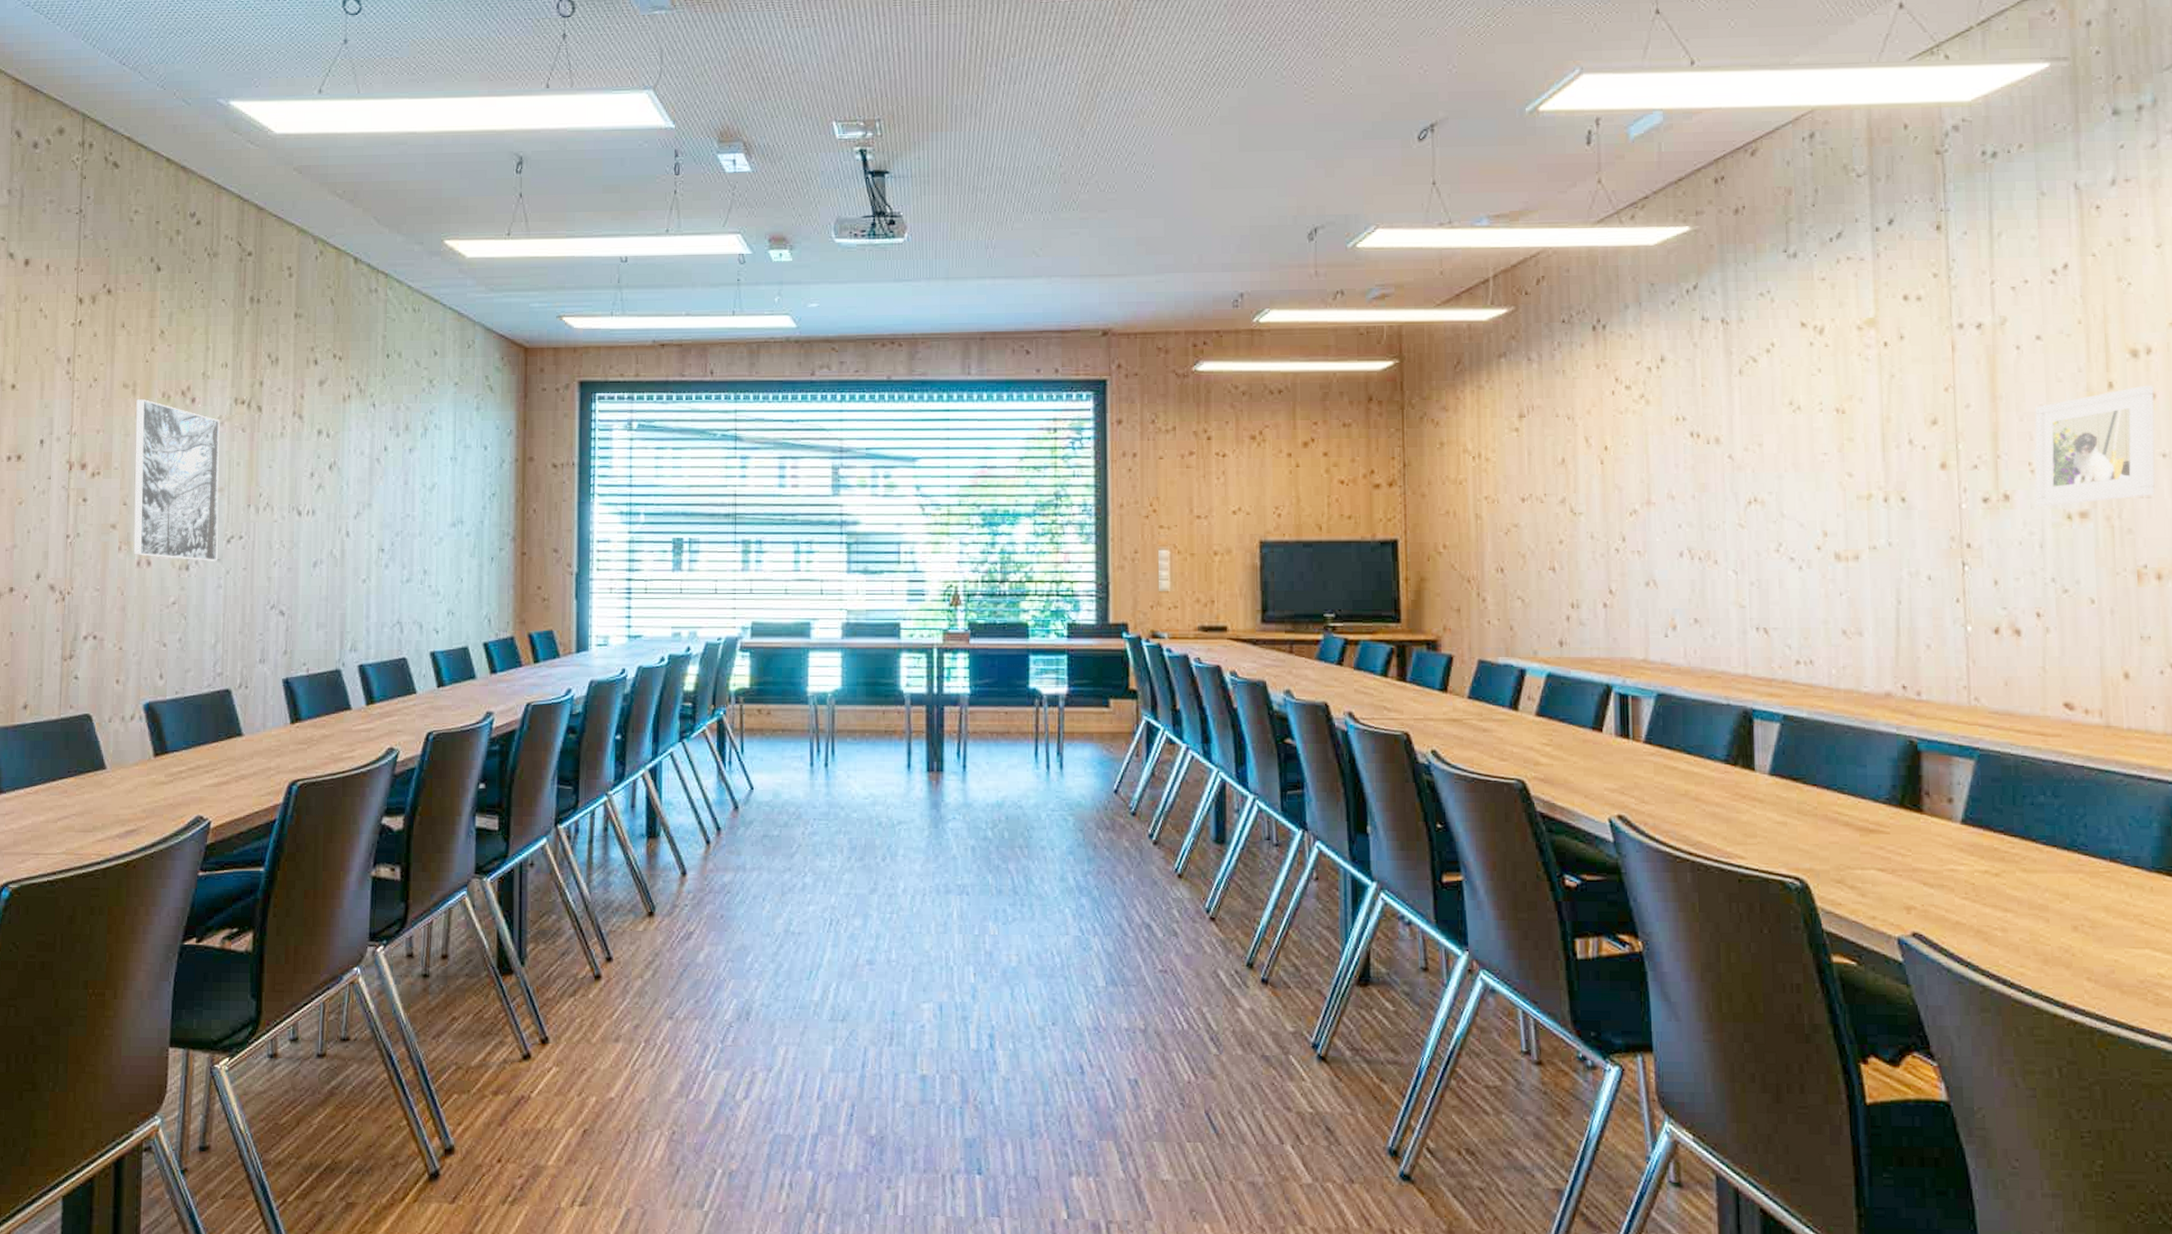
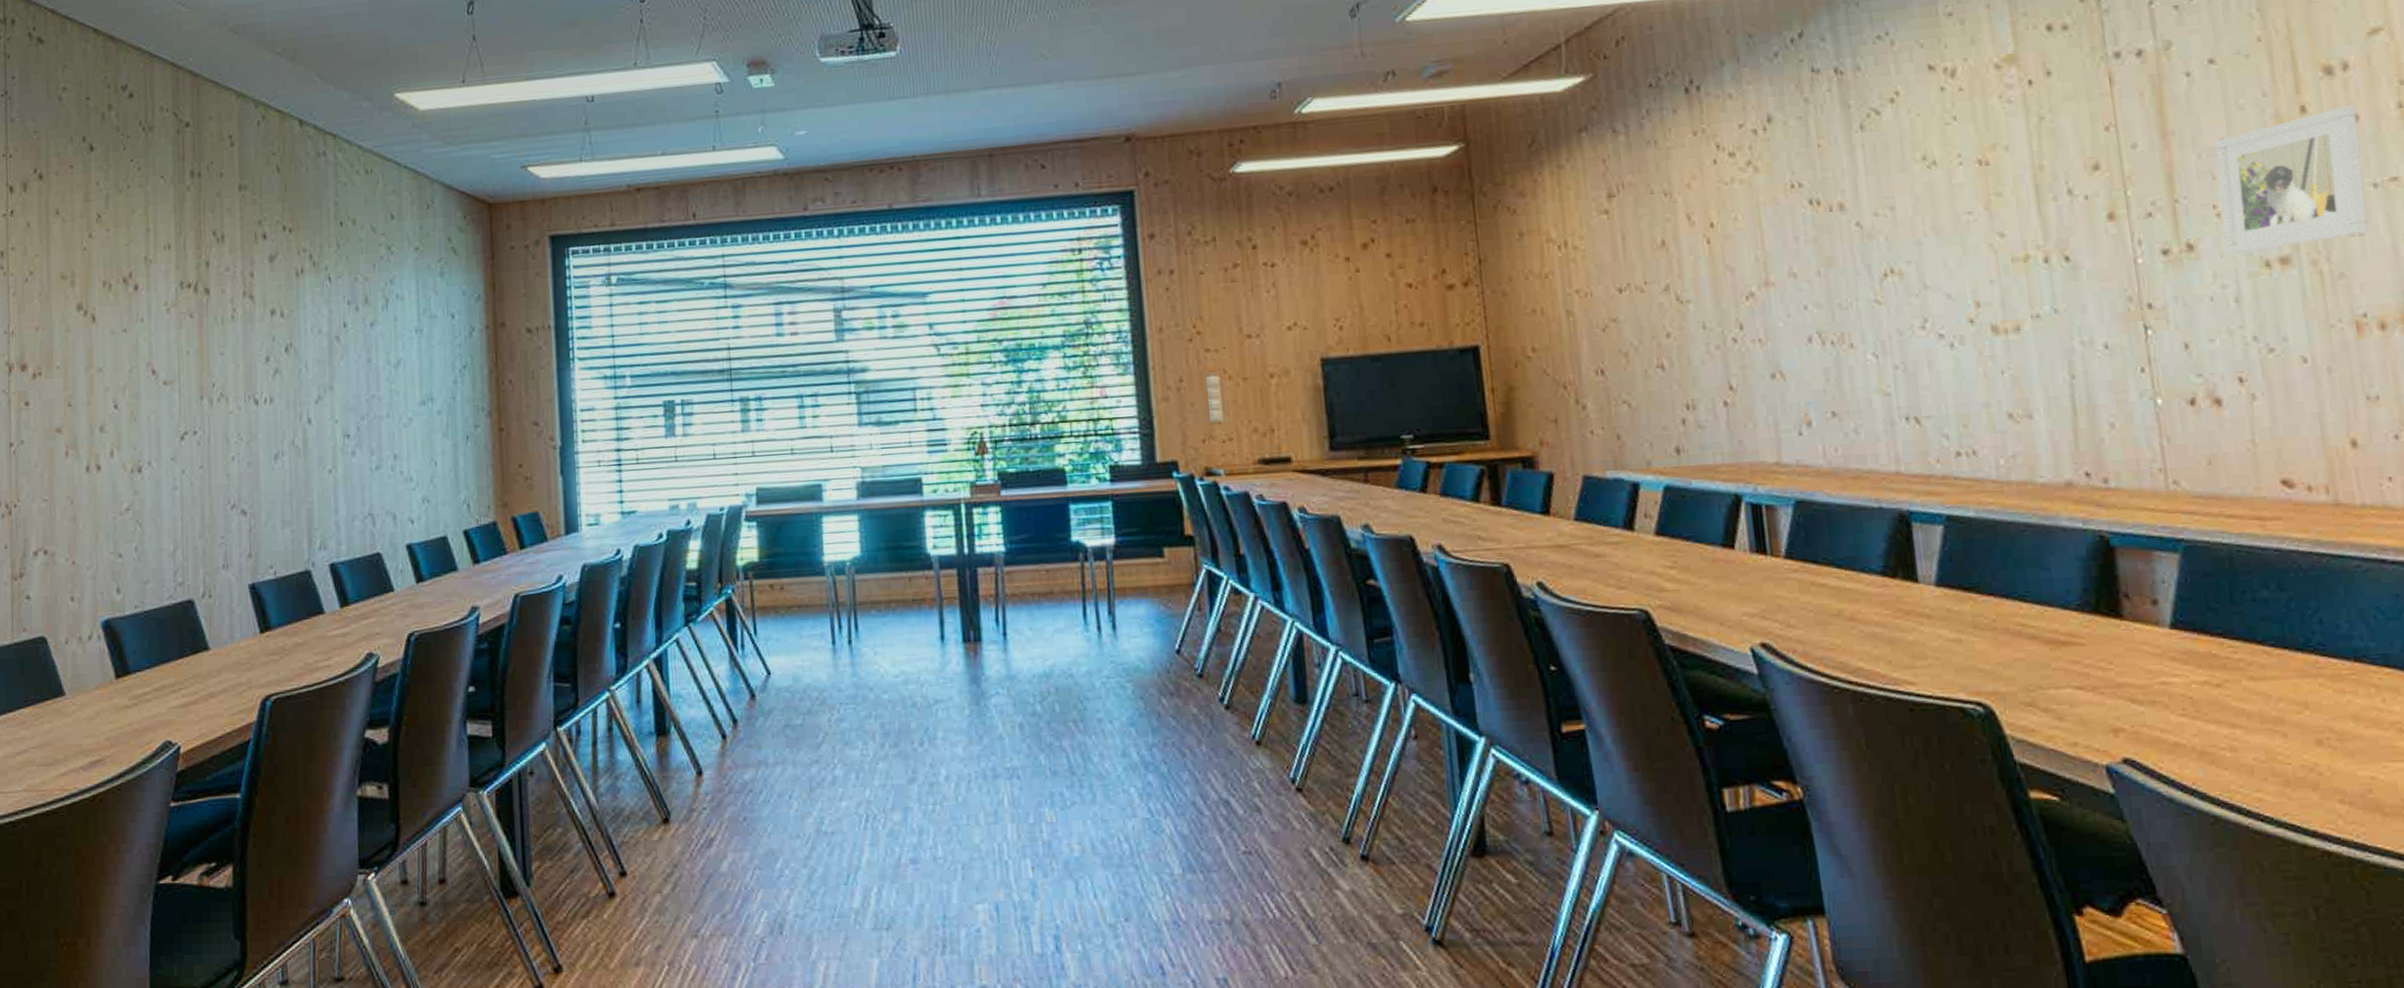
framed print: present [133,399,220,561] -> none [75,290,171,461]

